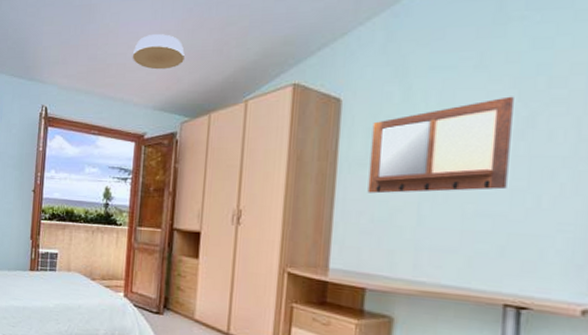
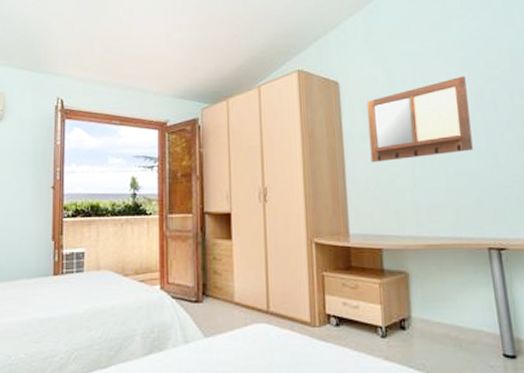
ceiling light: present [132,34,185,70] -> none [148,27,199,60]

